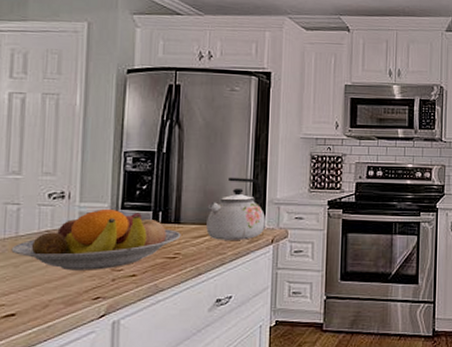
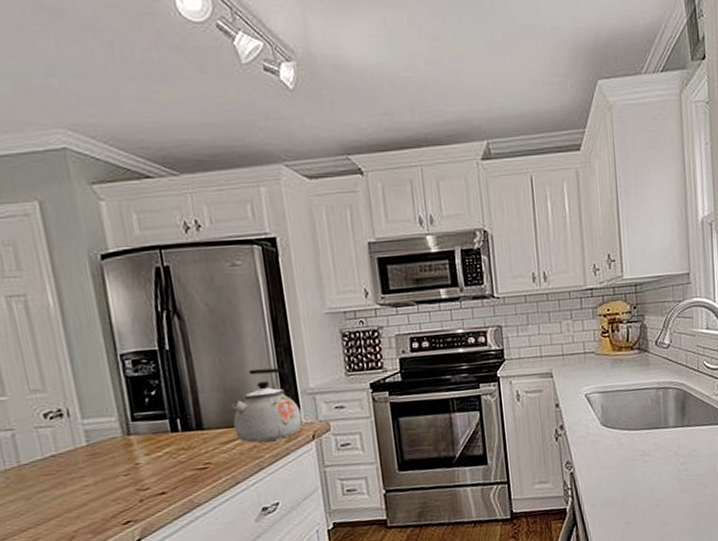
fruit bowl: present [11,208,181,271] -> none [16,422,208,497]

